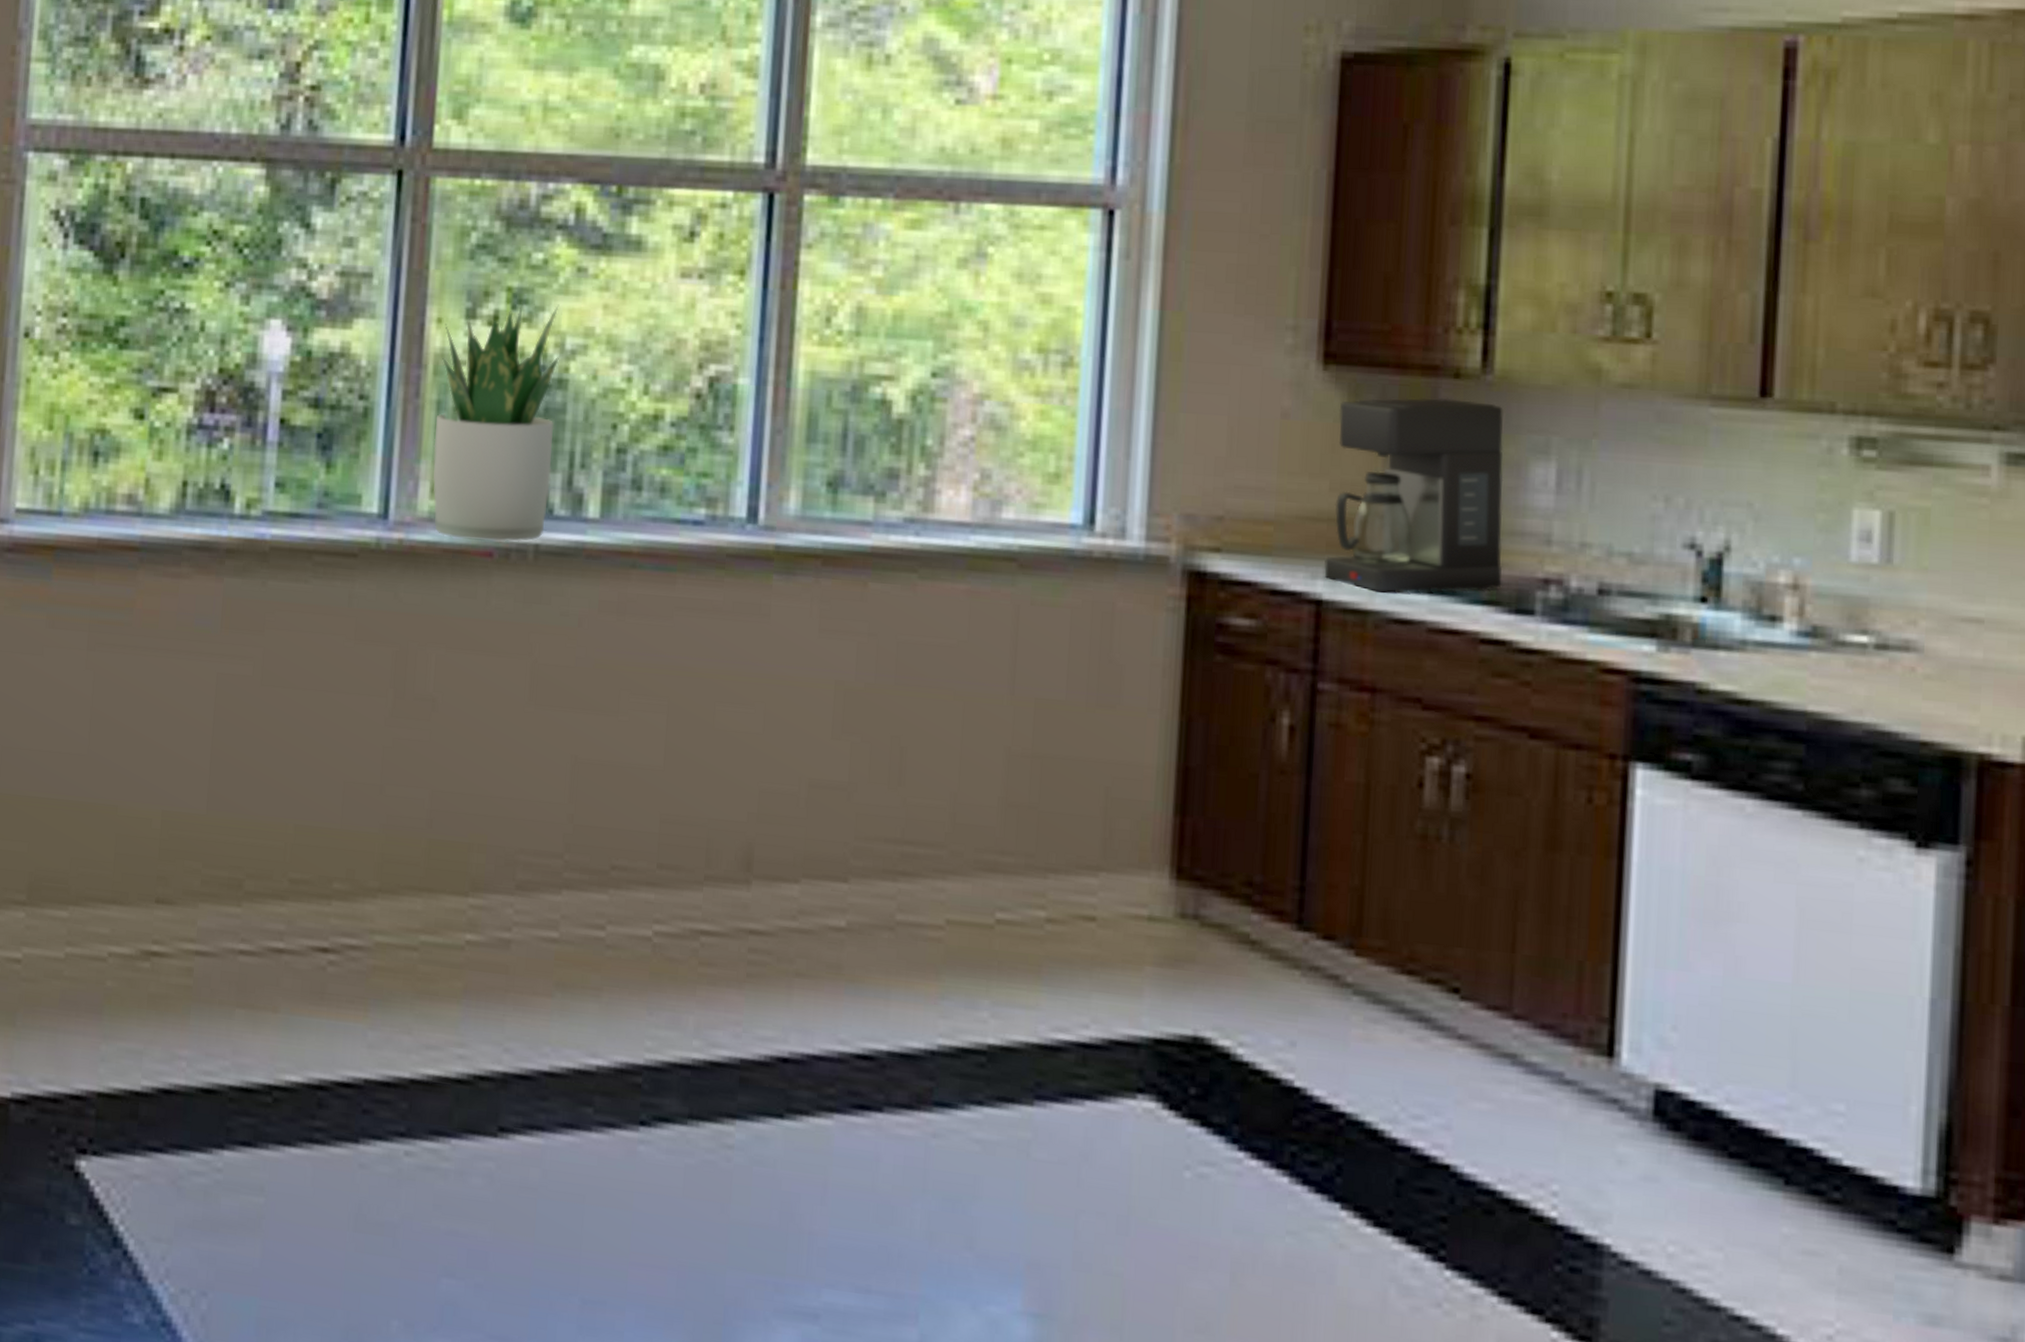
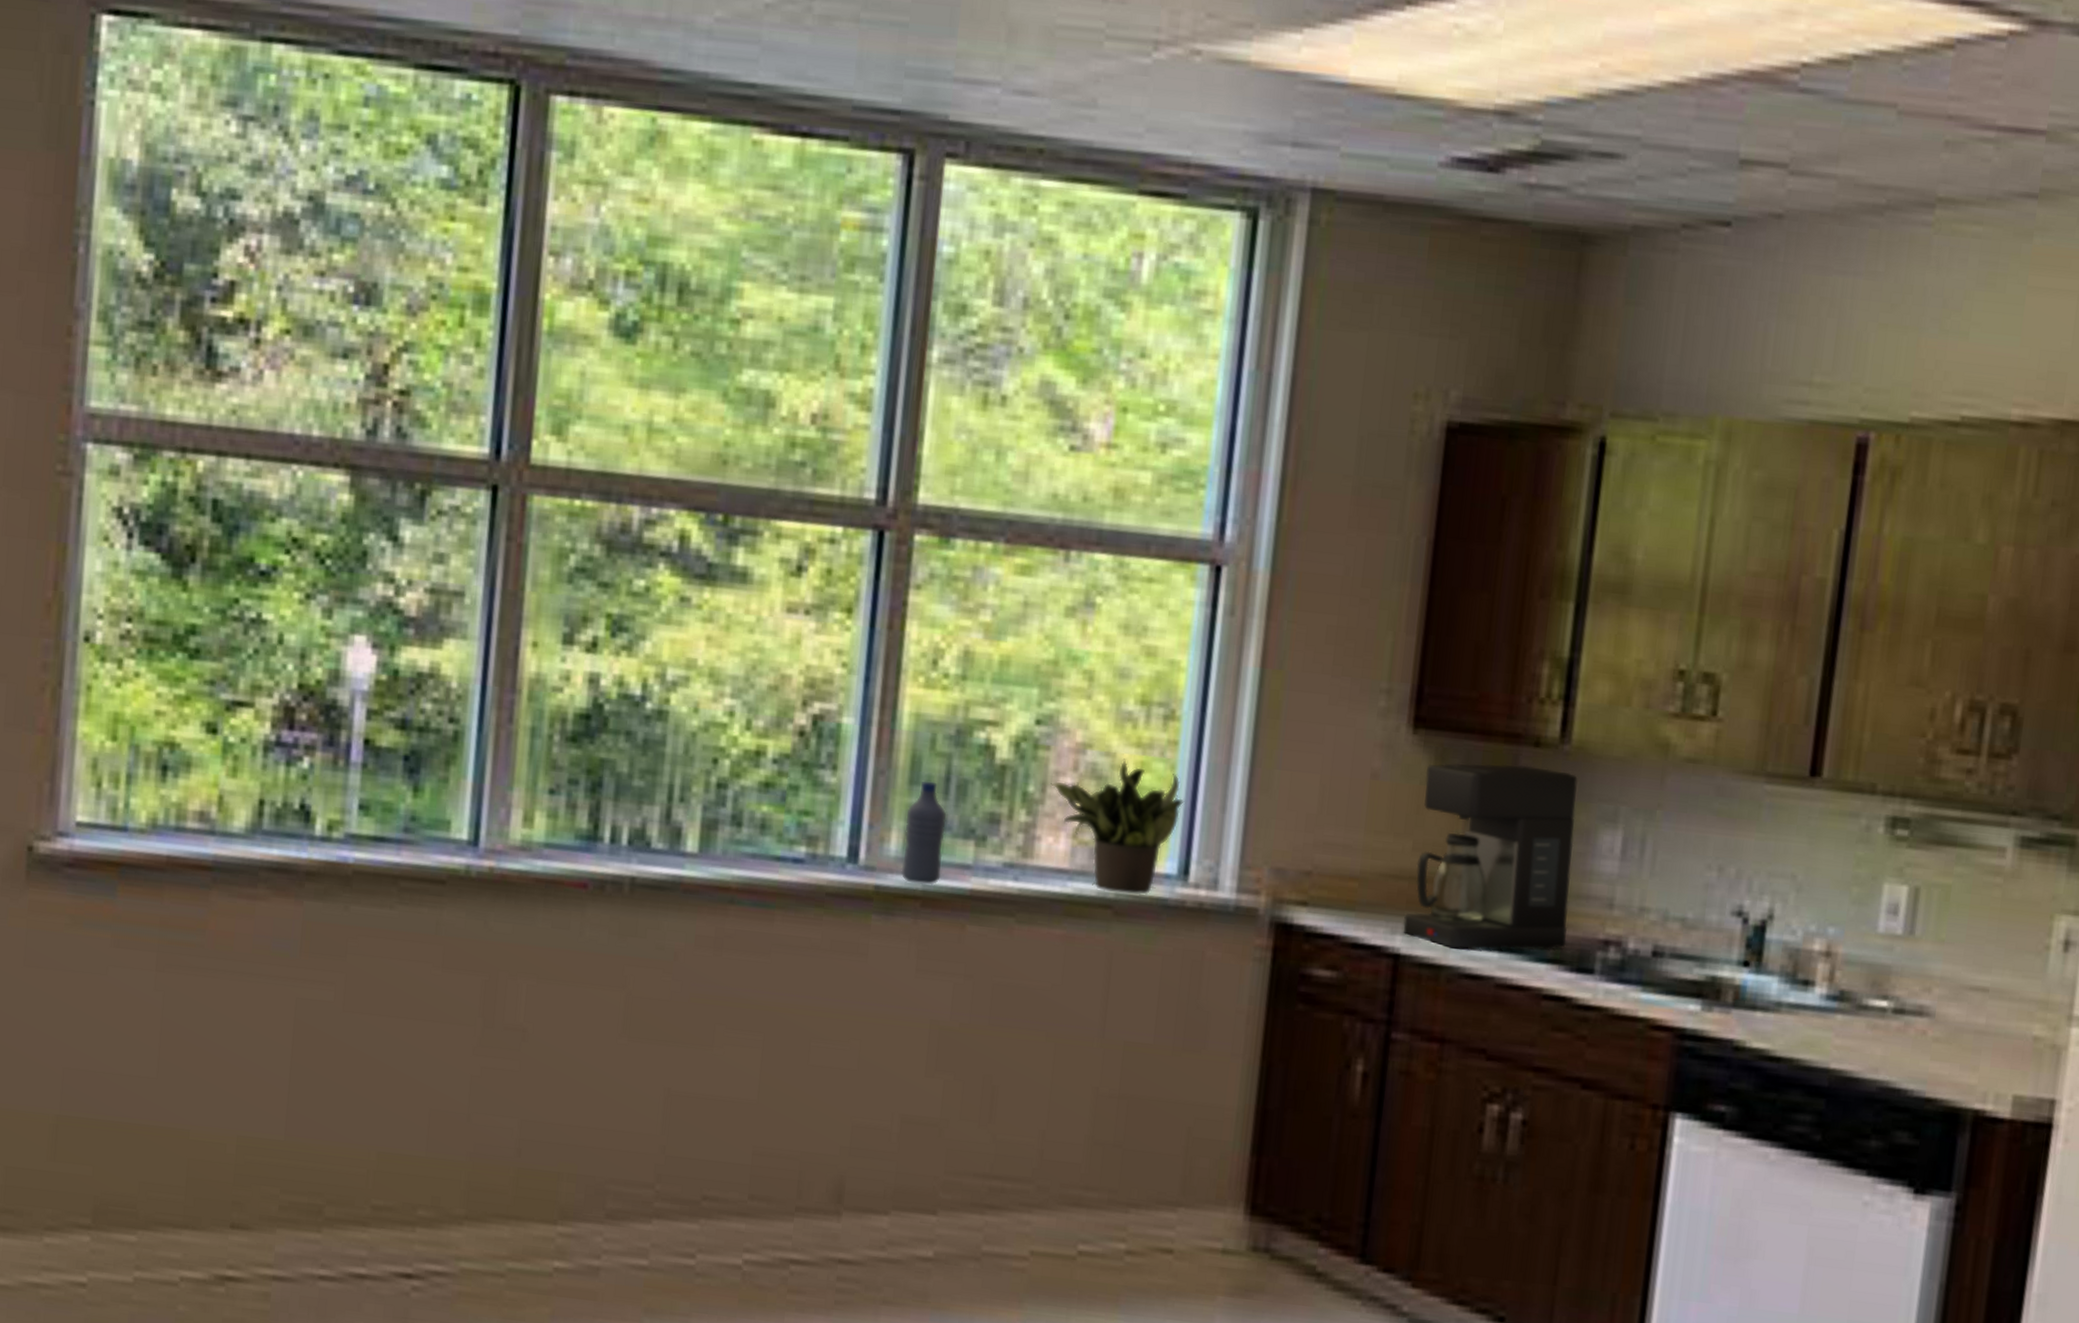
planter: present [432,301,559,542] -> none [525,628,661,874]
water bottle: none [800,438,845,543] -> present [900,781,946,885]
potted plant: none [949,408,1087,547] -> present [1051,758,1185,896]

